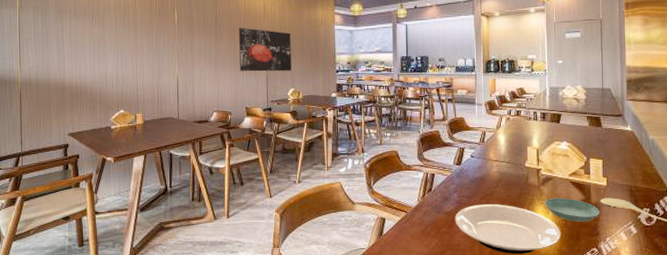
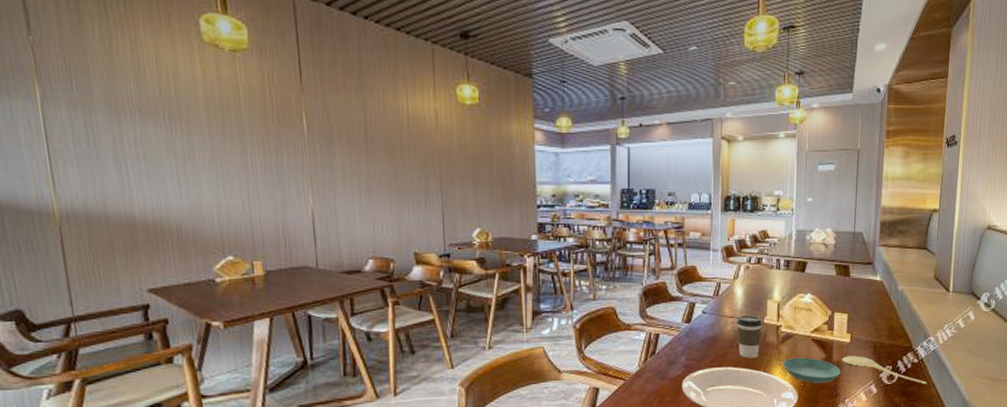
wall art: present [239,27,292,72] -> none [400,143,477,205]
coffee cup: none [501,159,524,197] -> present [736,315,763,358]

